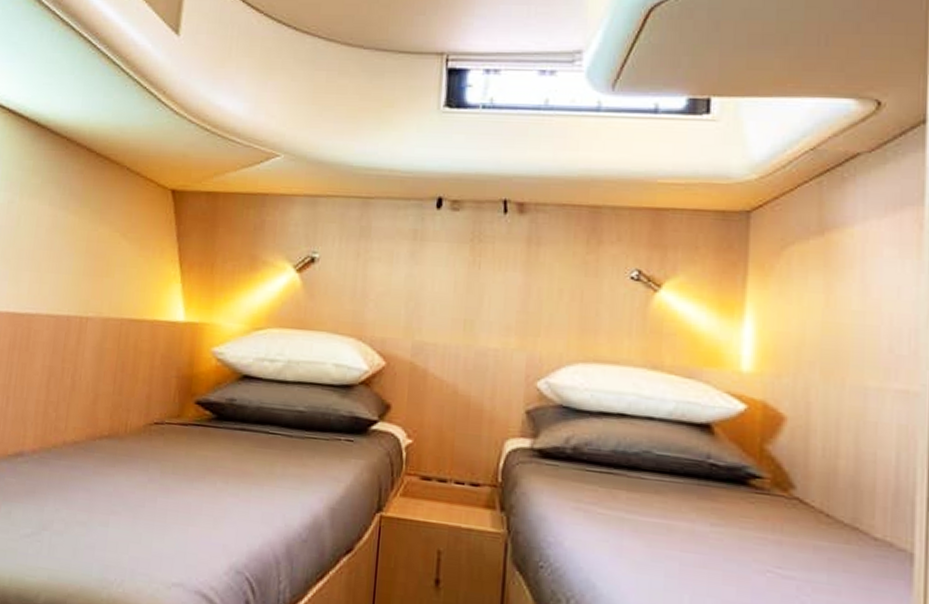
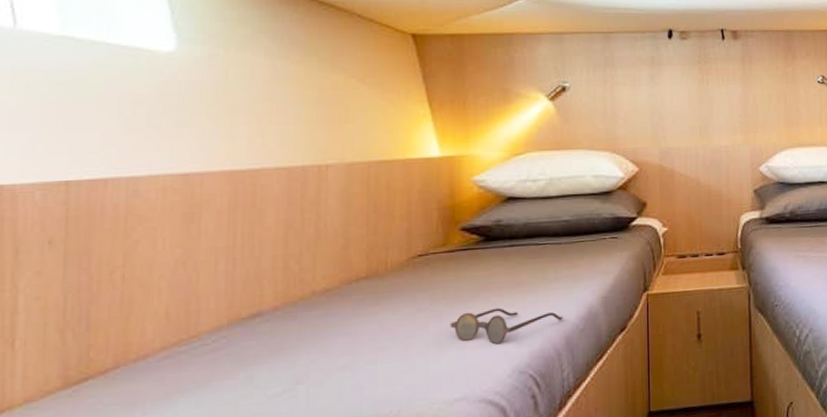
eyeglasses: none [175,492,287,536] -> present [450,308,563,345]

